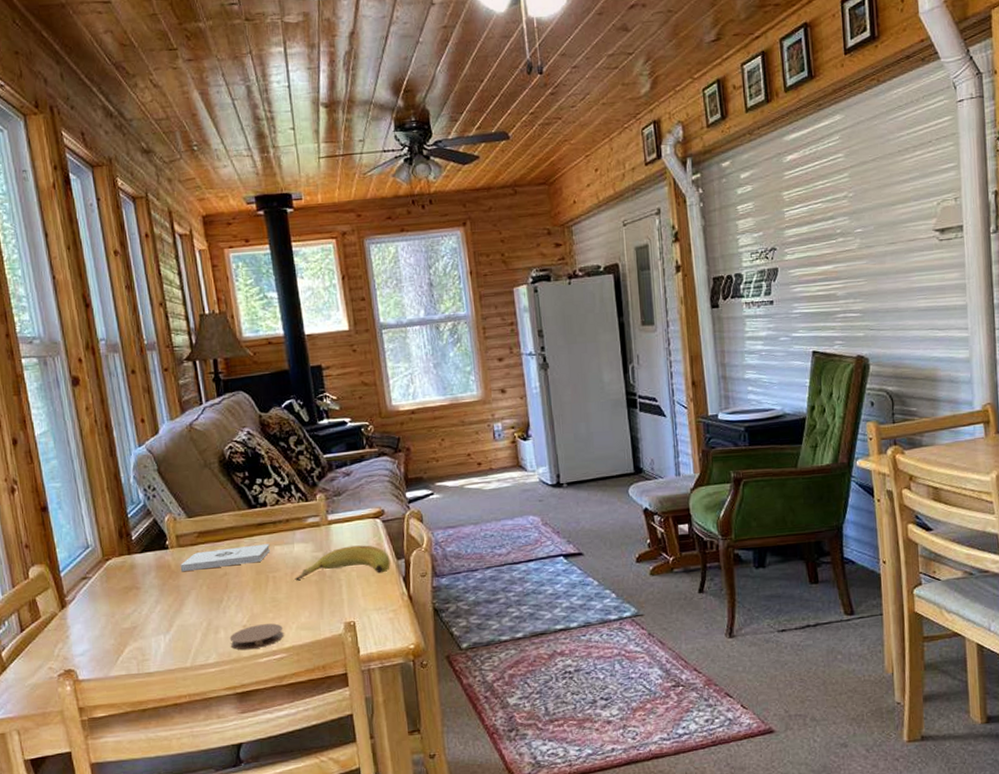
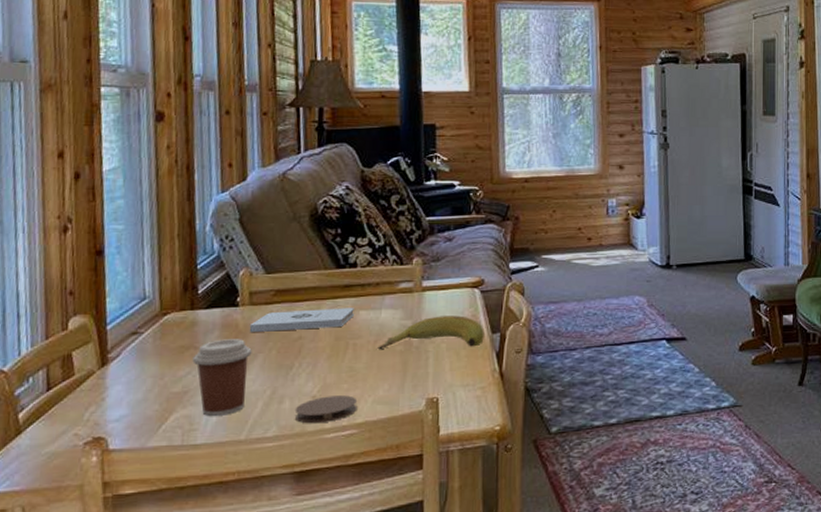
coffee cup: none [136,578,186,647] -> present [192,339,252,416]

